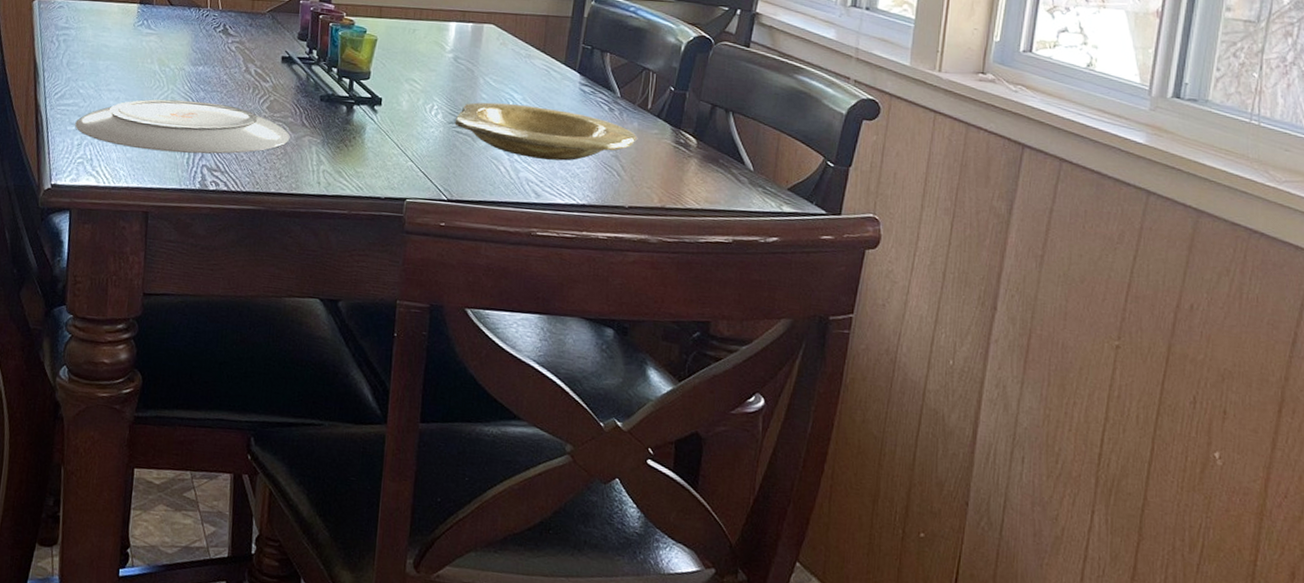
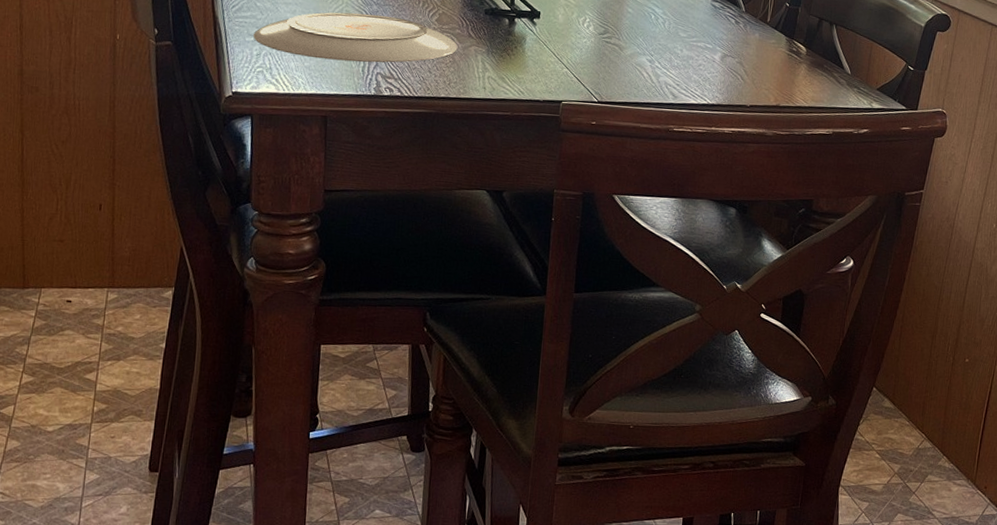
plate: present [454,102,638,161] -> none [604,15,759,67]

